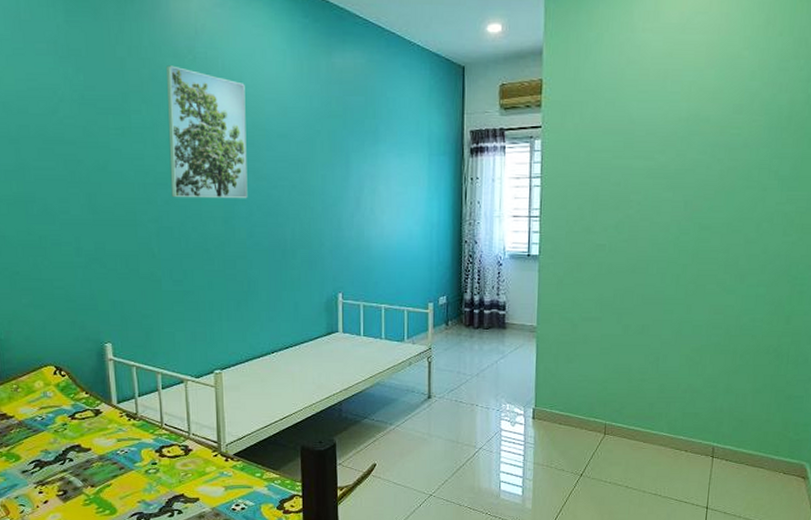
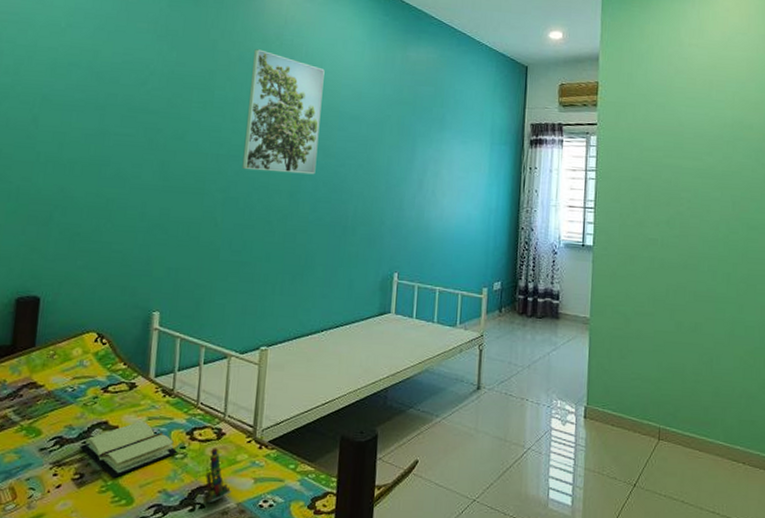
book: none [58,443,150,492] -> present [80,421,178,478]
toy blocks: none [178,462,205,510] -> present [202,448,232,503]

